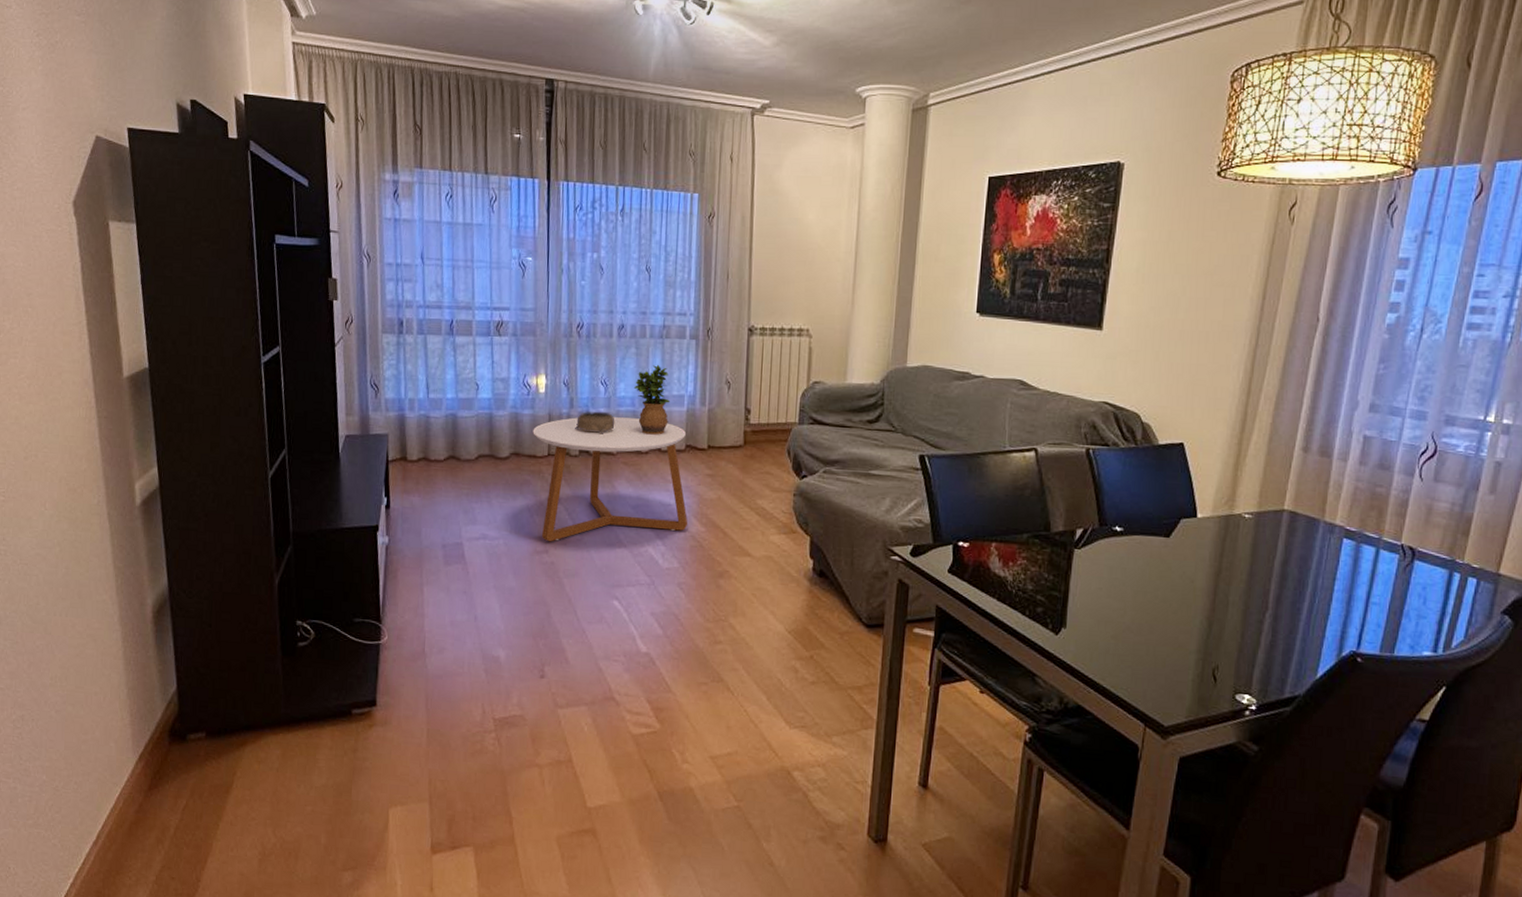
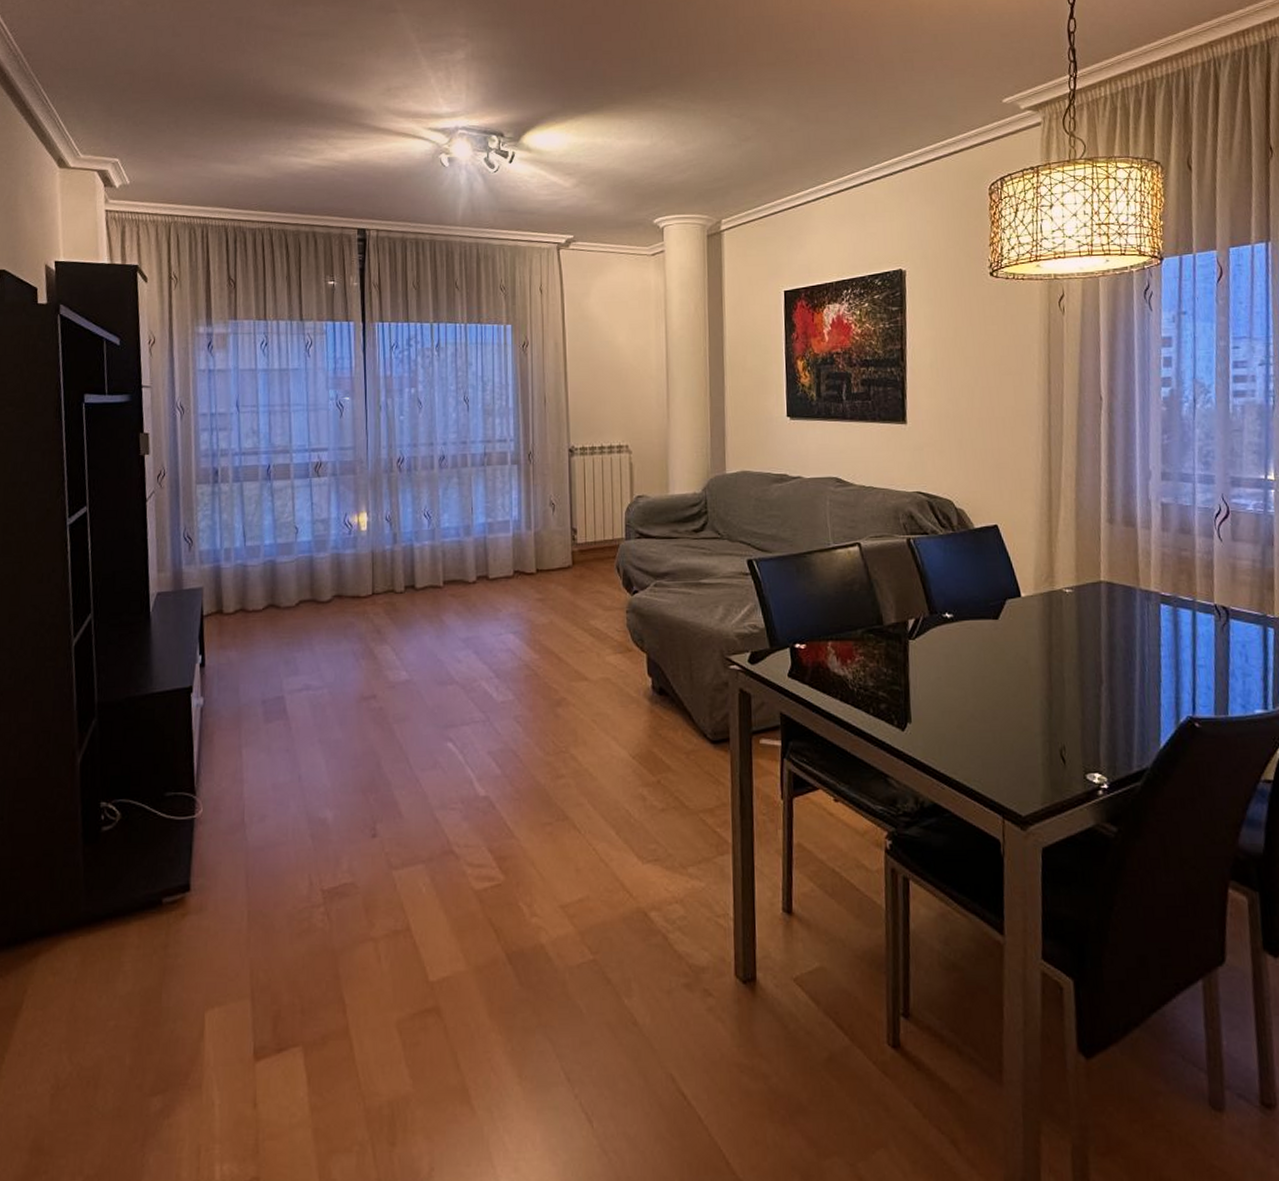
coffee table: present [533,417,688,542] -> none [355,548,521,686]
decorative bowl: present [575,411,615,434] -> none [399,544,440,568]
potted plant: present [633,364,671,435] -> none [457,492,496,564]

